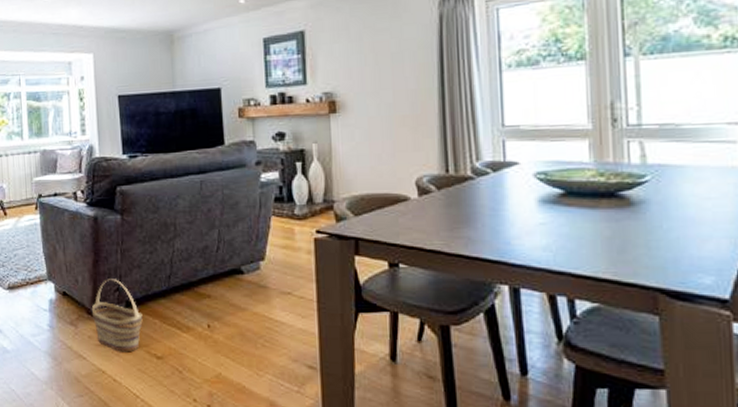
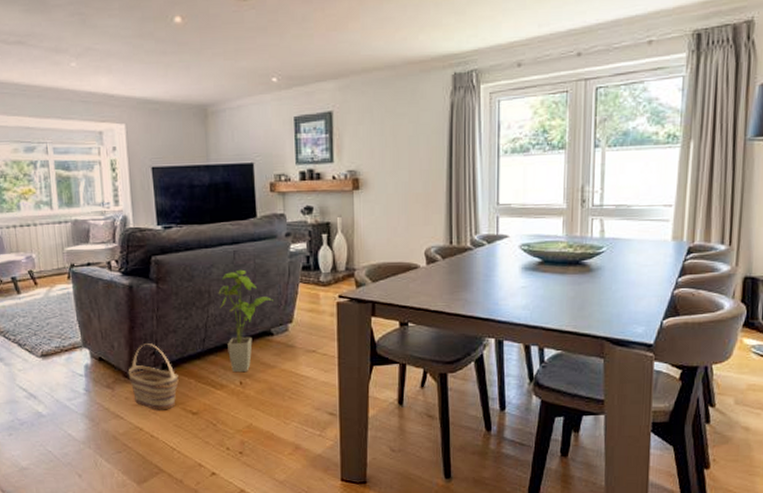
house plant: none [184,200,243,313] -> present [218,269,273,372]

